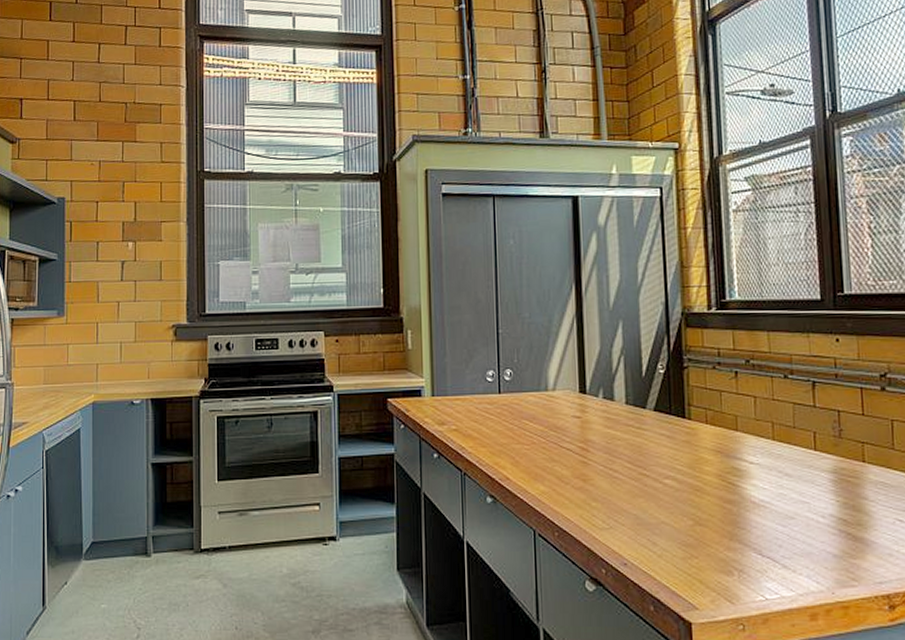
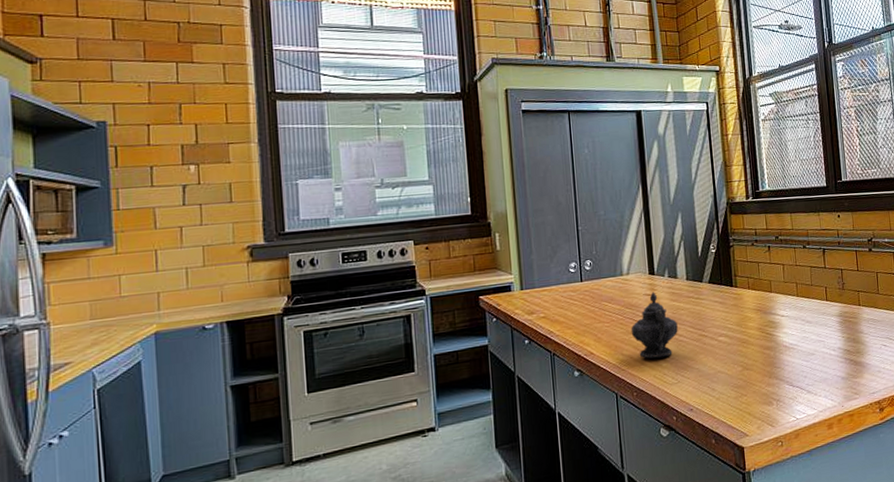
teapot: none [554,414,612,495] -> present [631,291,678,359]

